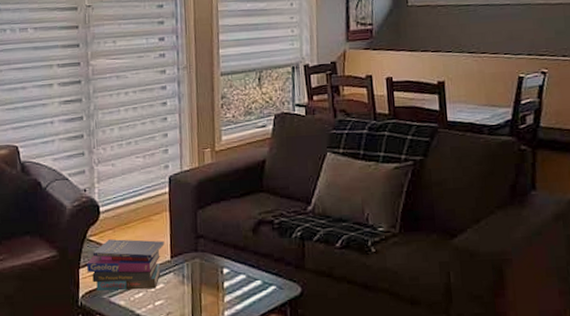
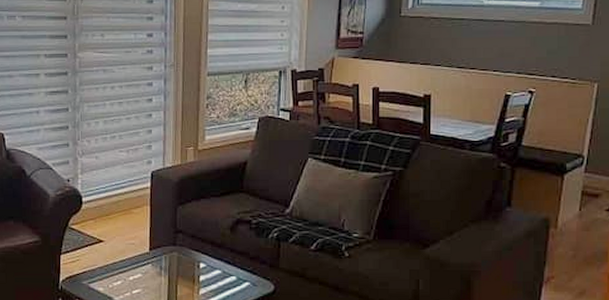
books: present [87,239,165,292] -> none [68,229,144,278]

